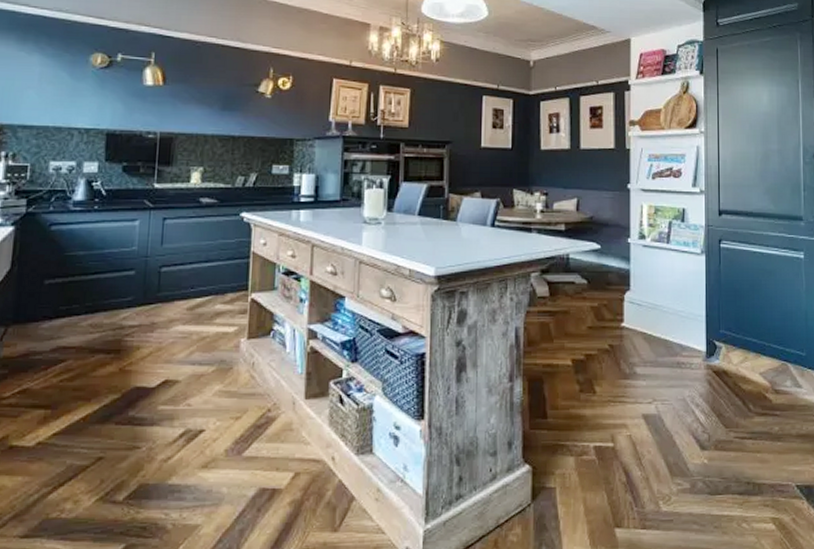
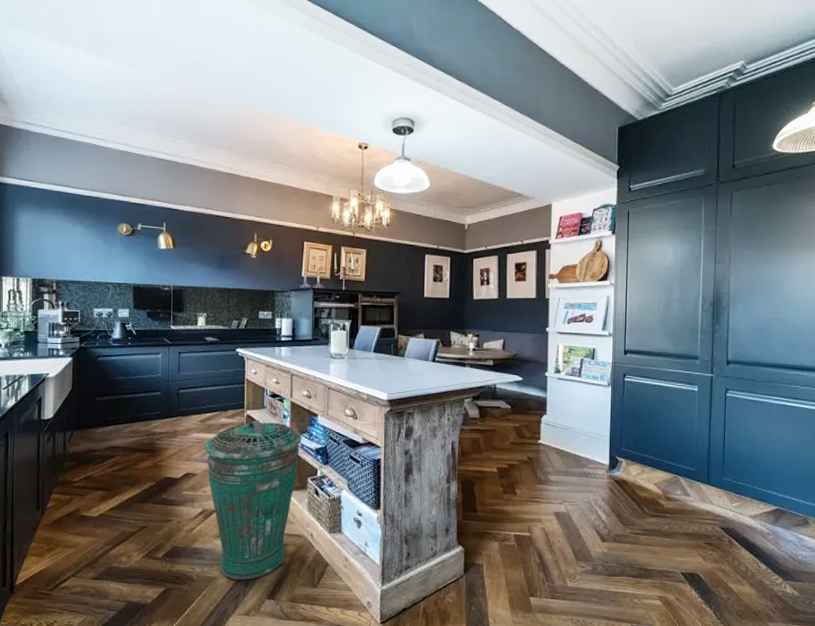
trash can: none [192,305,324,527] -> present [205,420,302,580]

